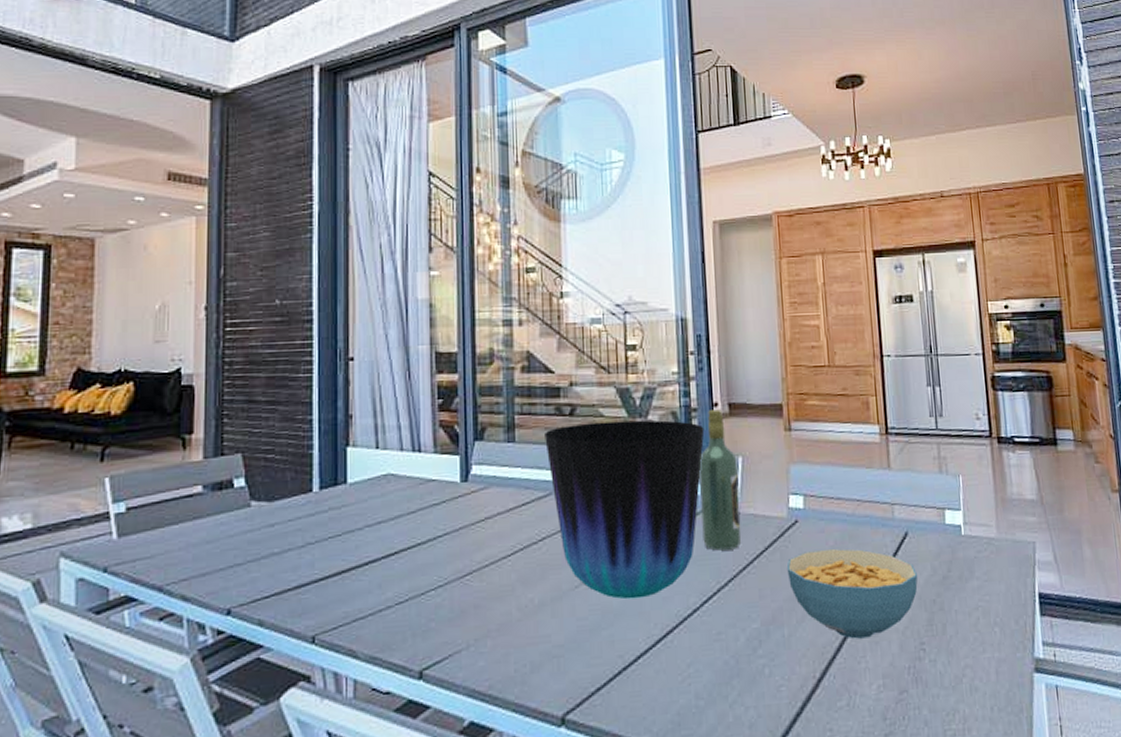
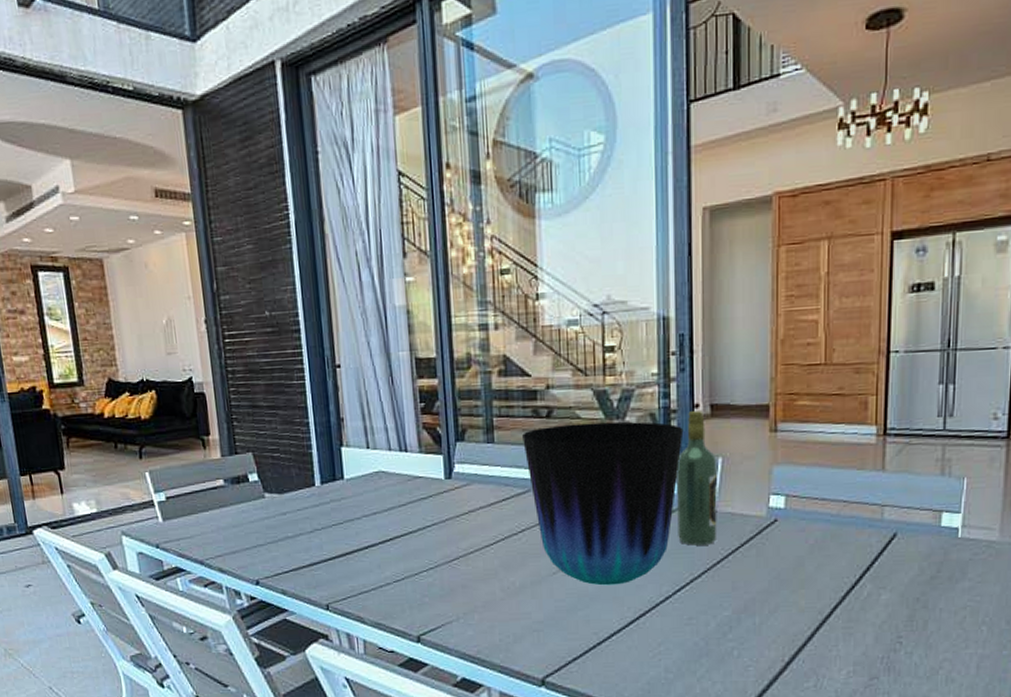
cereal bowl: present [786,548,918,639] -> none [762,546,903,630]

